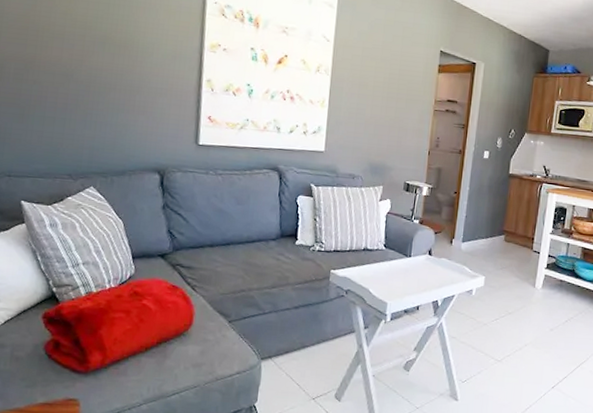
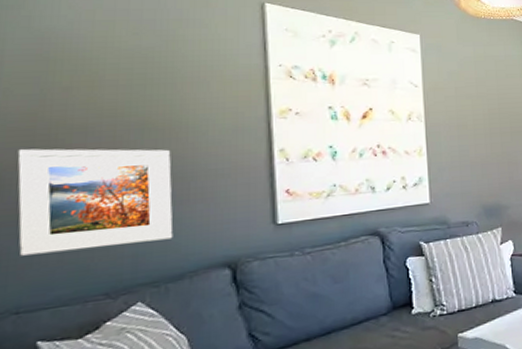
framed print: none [12,45,124,140] -> present [17,148,173,256]

